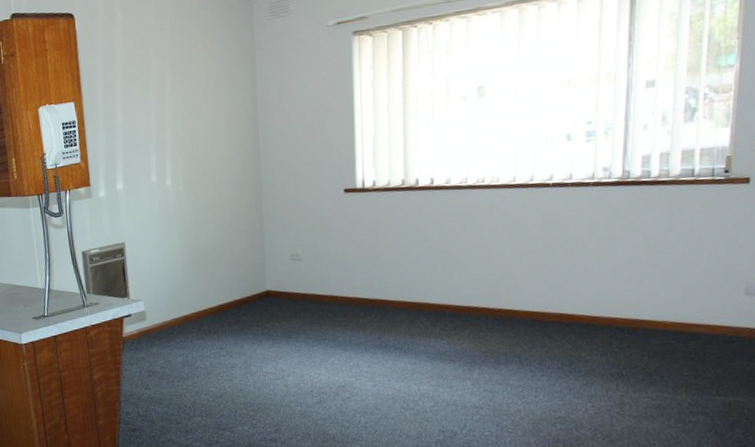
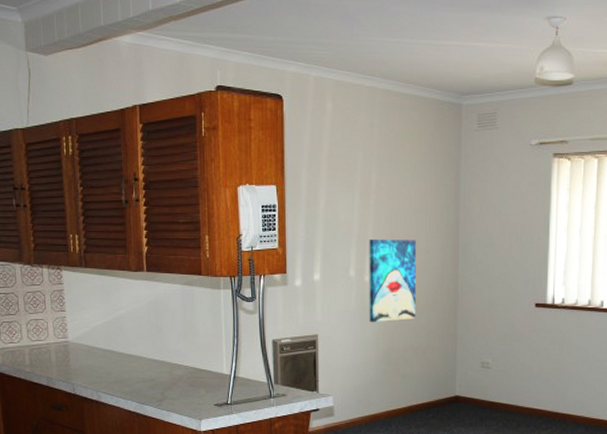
wall art: none [168,138,220,226] -> present [369,238,417,323]

